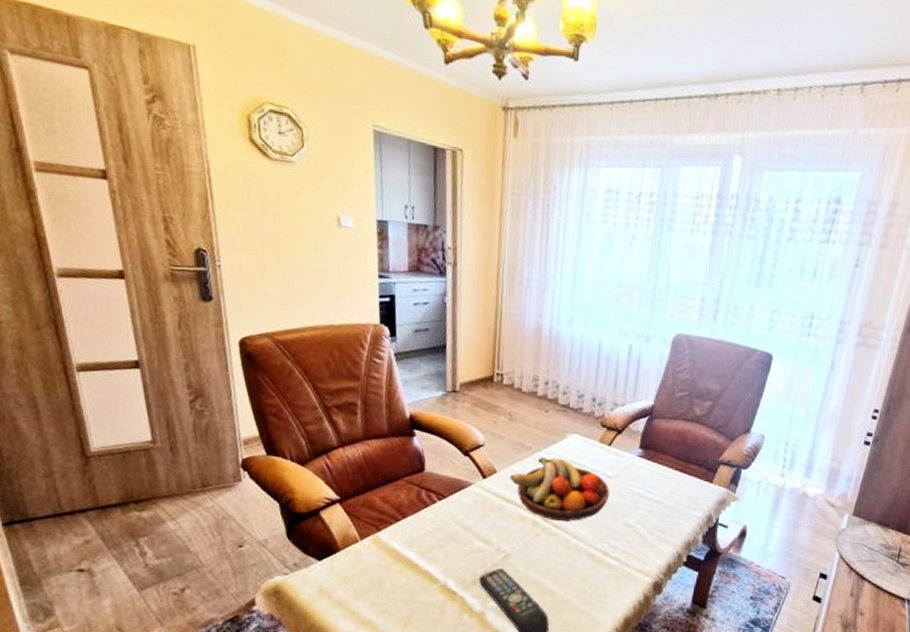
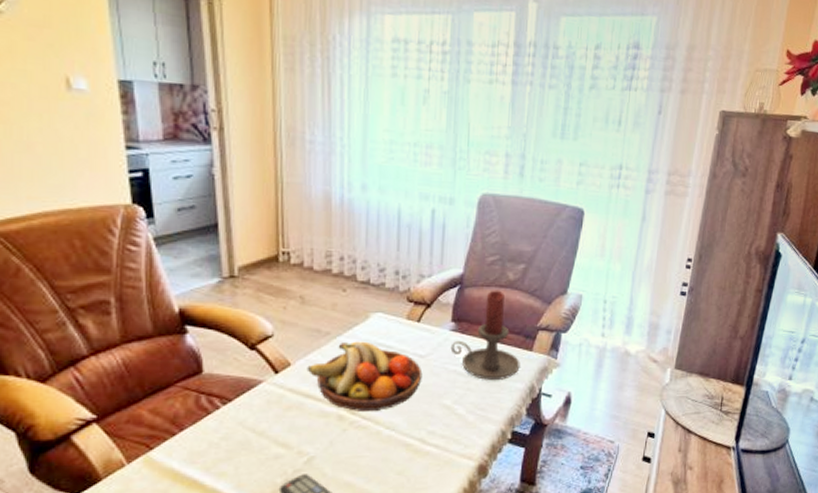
candle holder: none [636,423,700,507] -> present [450,290,520,380]

